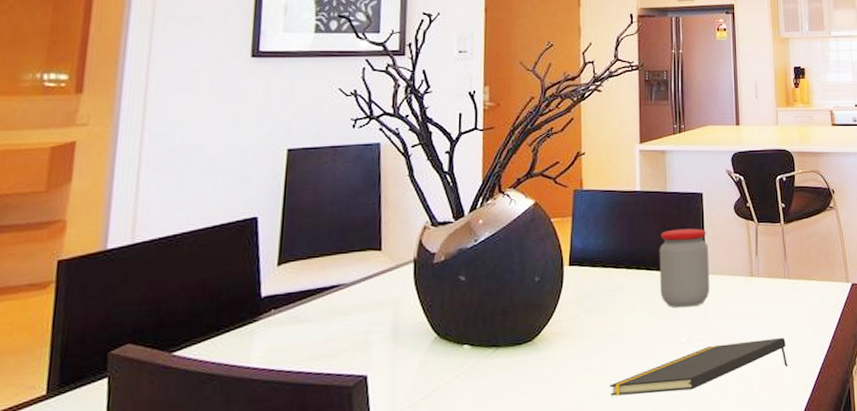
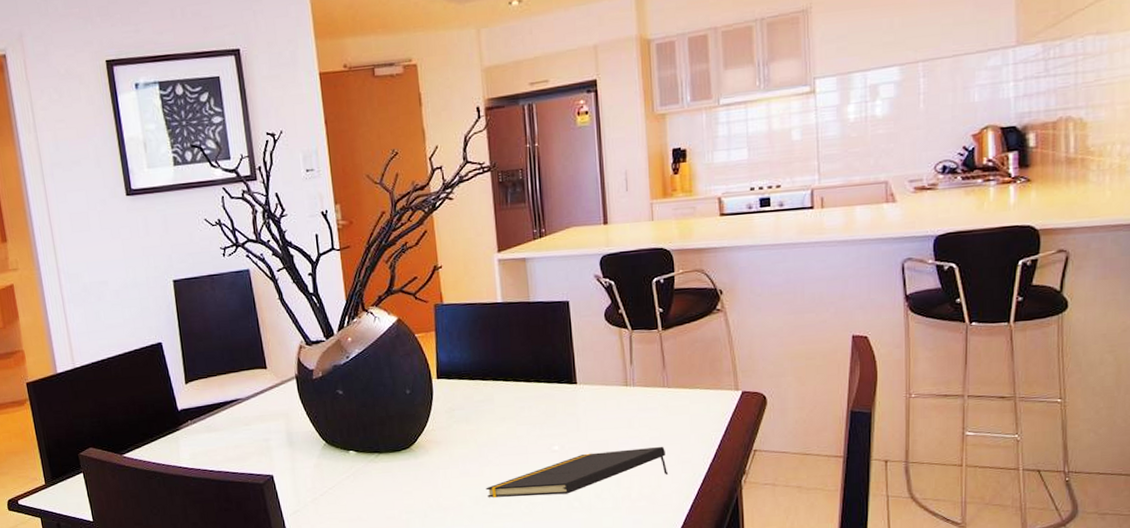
jar: present [659,228,710,308] -> none [526,338,582,418]

